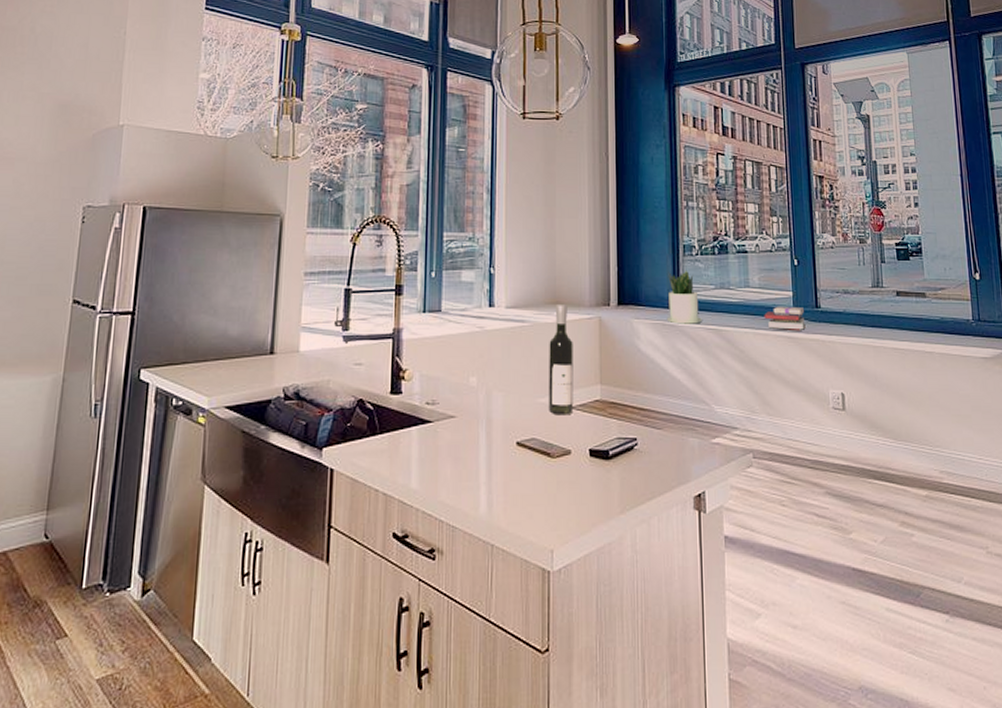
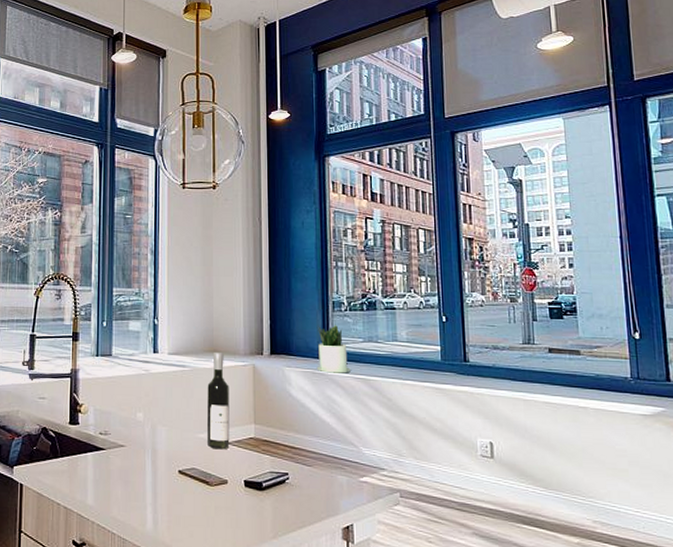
books: present [764,306,806,331] -> none [412,359,454,383]

